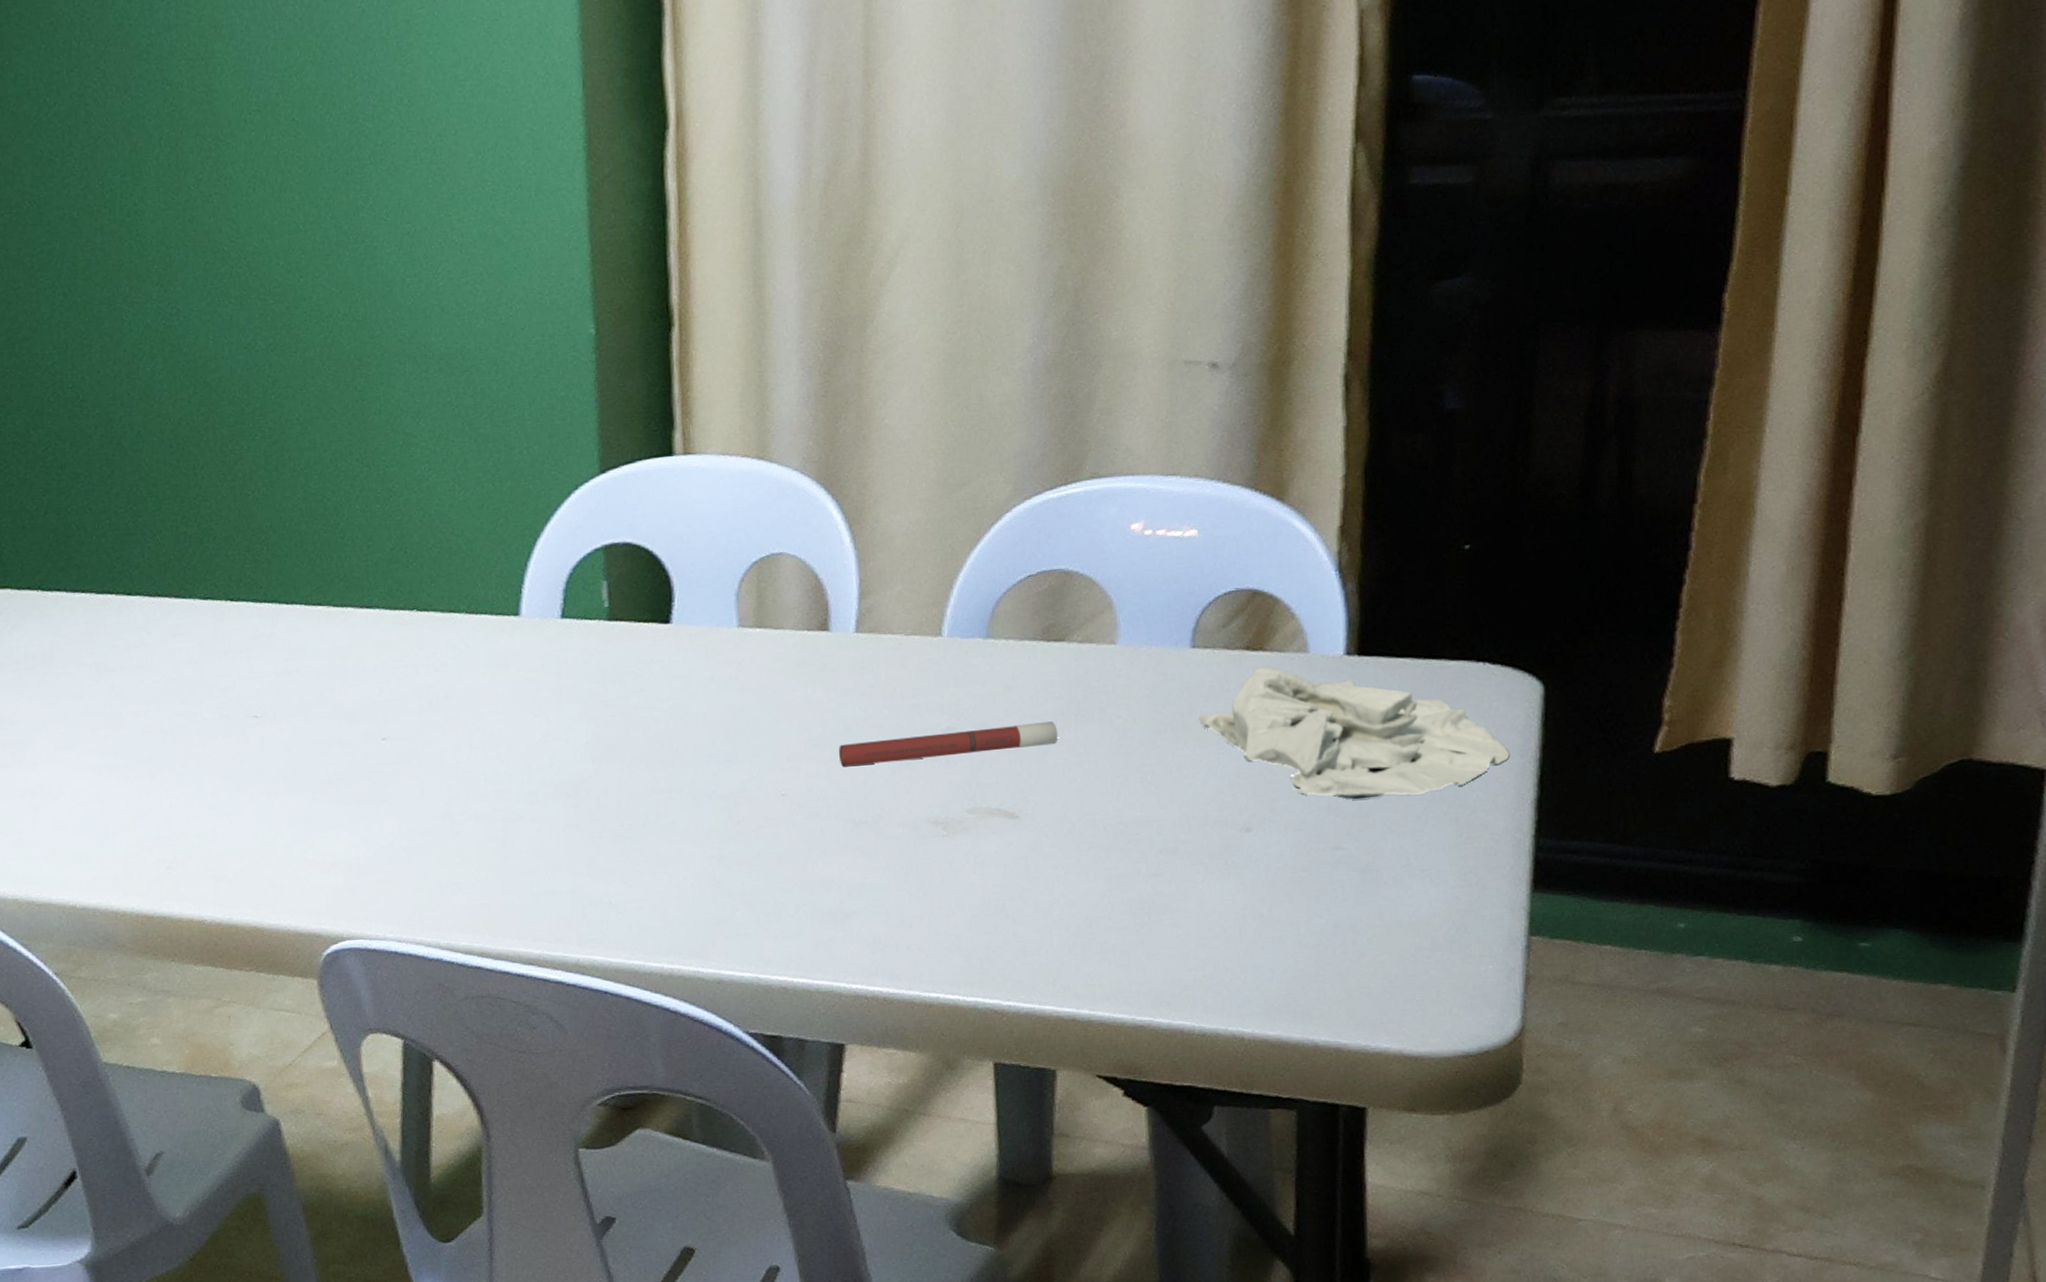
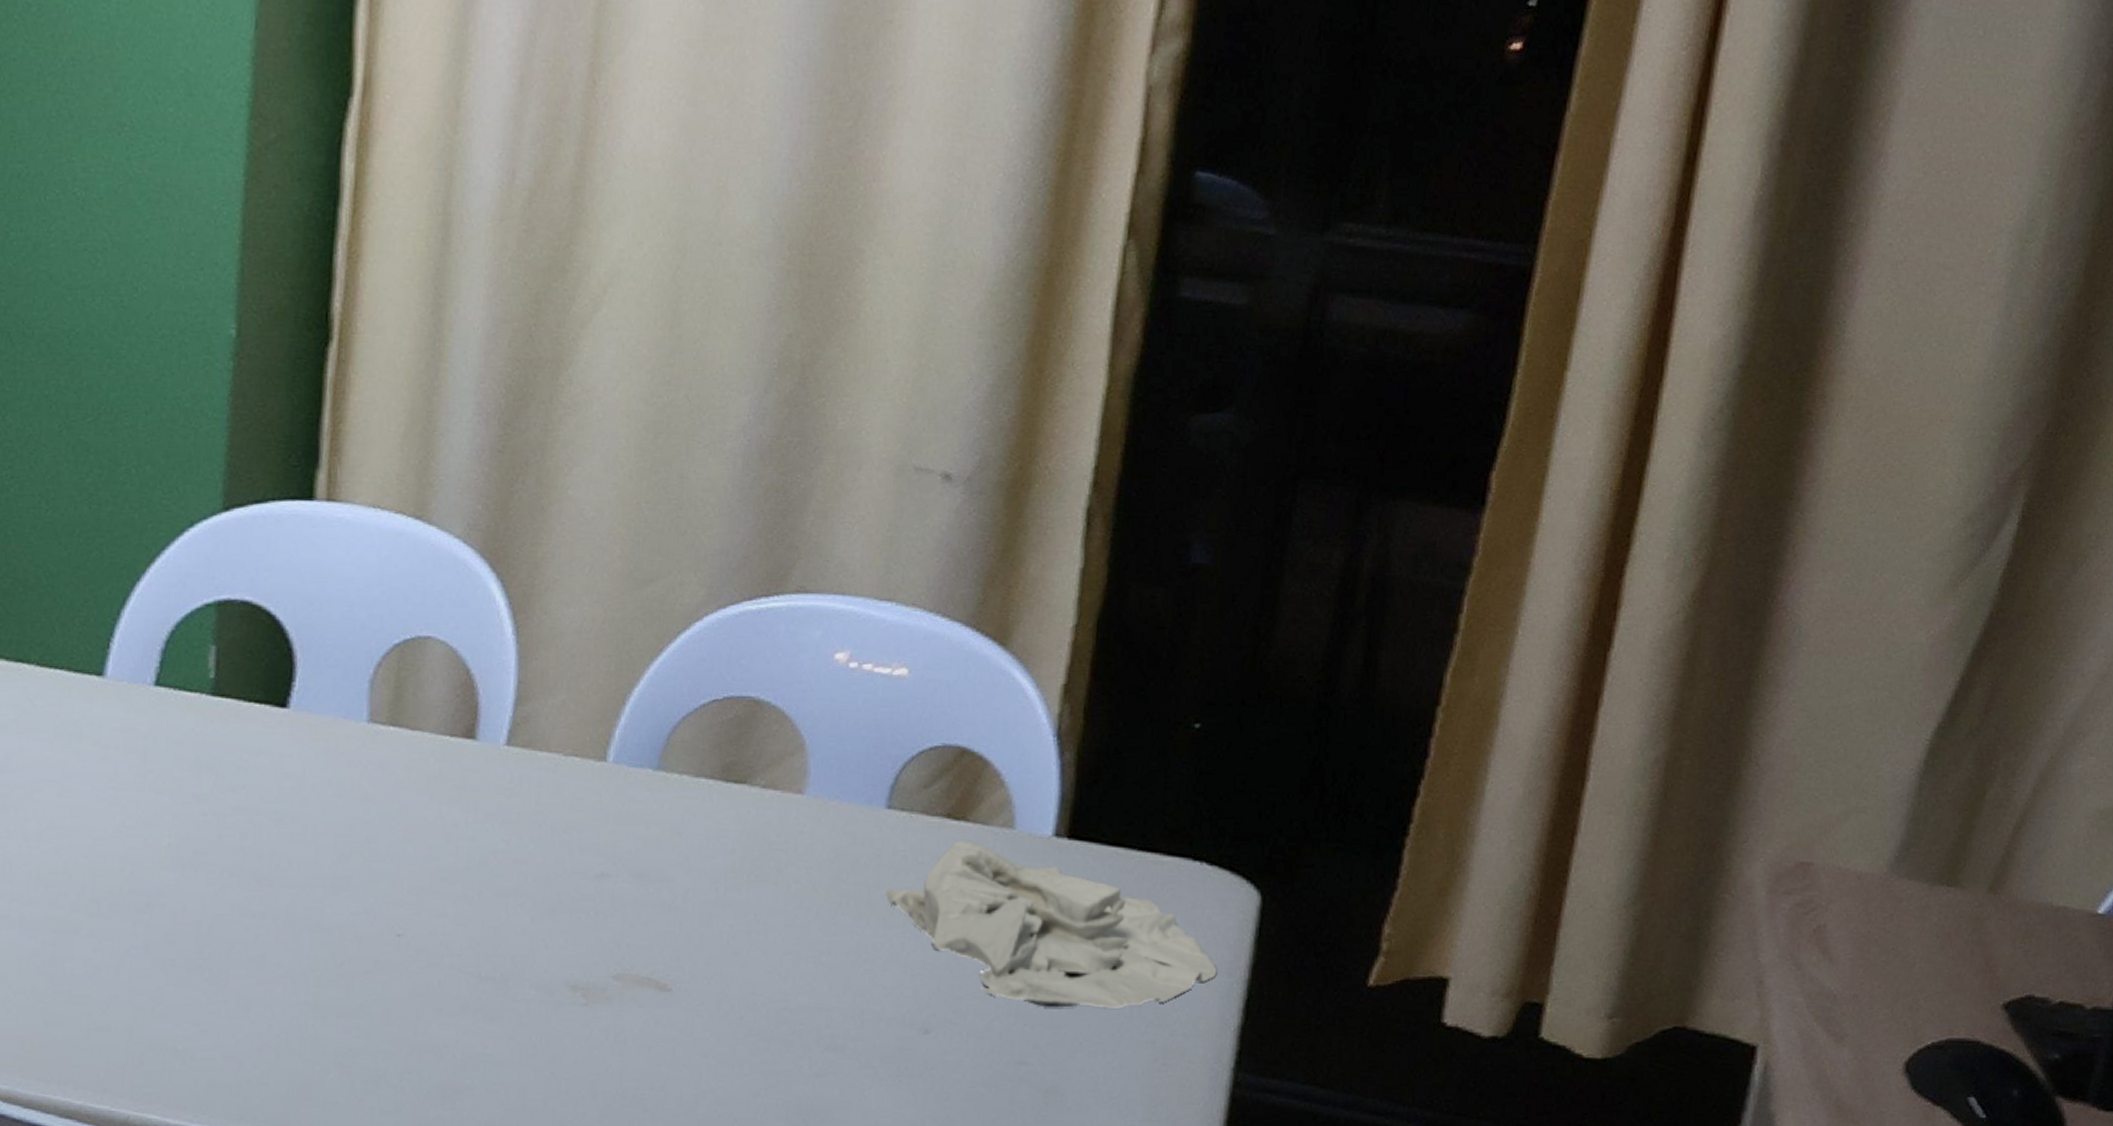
marker pen: present [838,721,1058,767] -> none [470,878,727,909]

